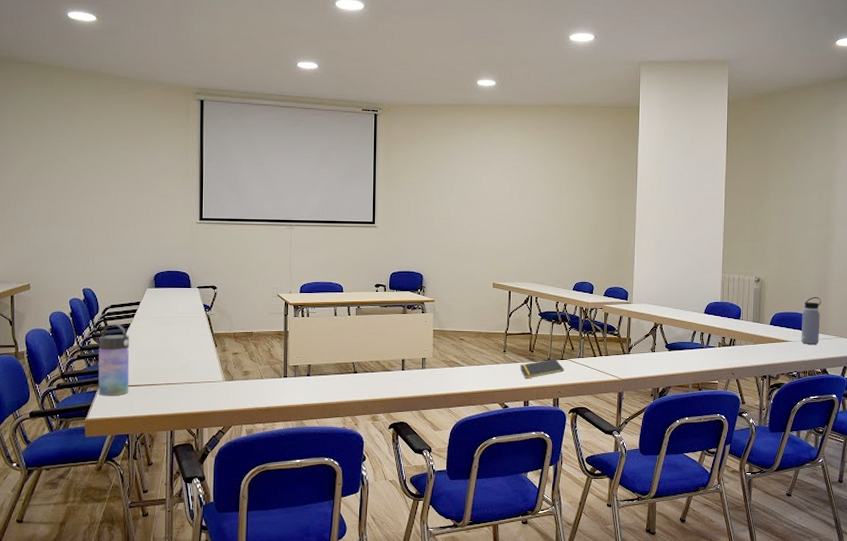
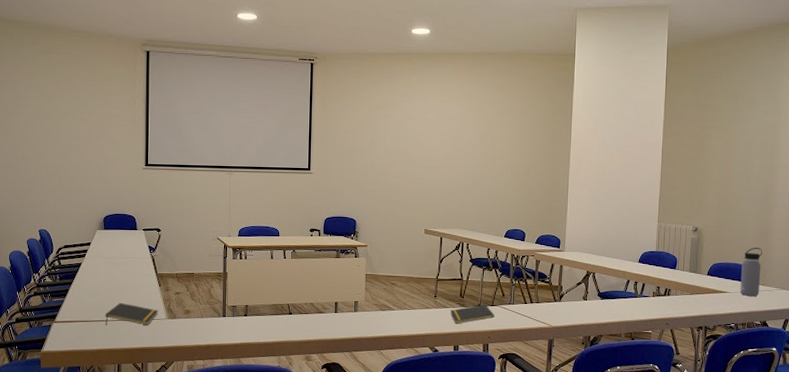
water bottle: present [98,323,130,396] -> none [53,262,81,331]
notepad: none [156,364,215,390] -> present [105,302,159,326]

